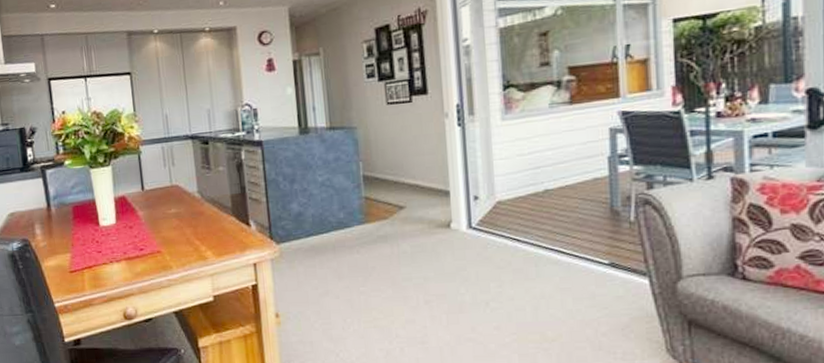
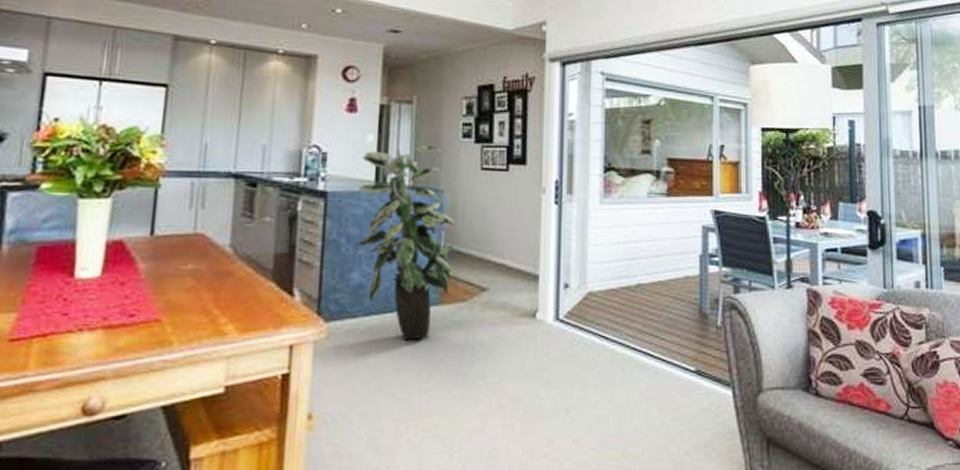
indoor plant: none [285,89,373,254] -> present [358,144,455,340]

